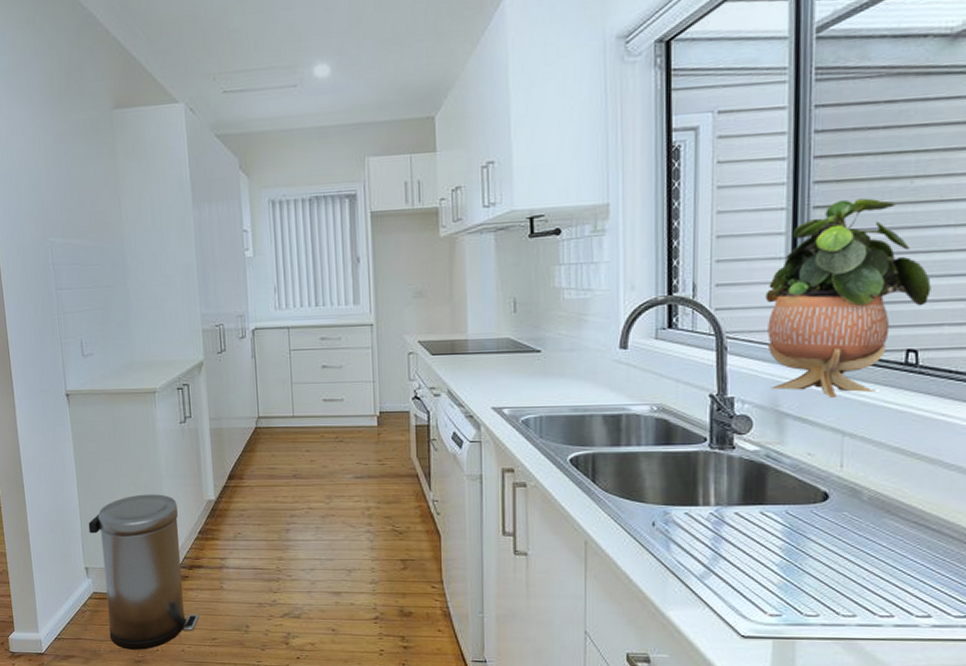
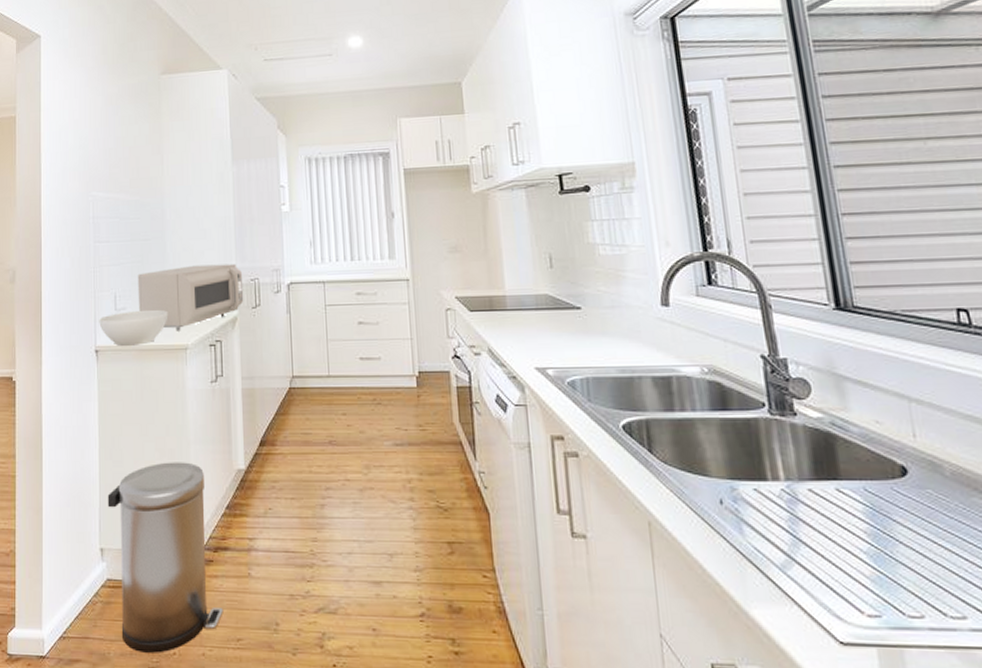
bowl: none [67,355,136,391] -> present [99,309,169,347]
microwave: none [102,310,210,376] -> present [137,263,244,331]
potted plant: present [765,198,931,397] -> none [801,158,968,359]

